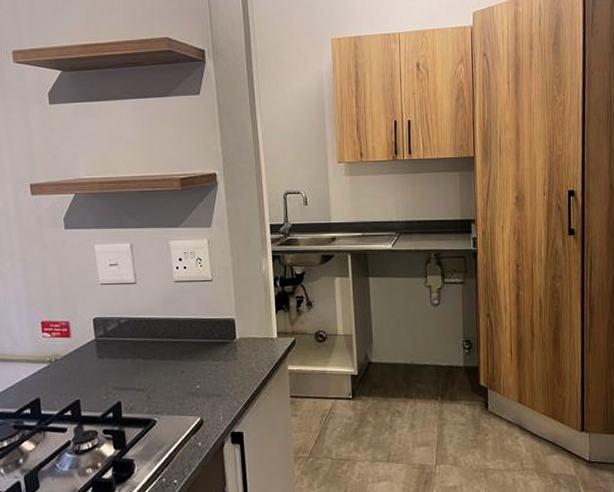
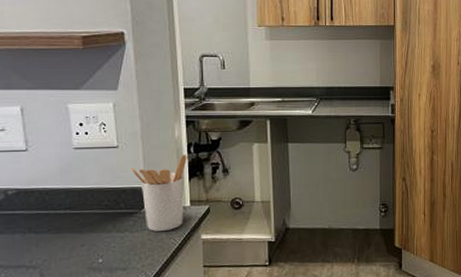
utensil holder: none [224,288,274,361] -> present [131,155,187,231]

